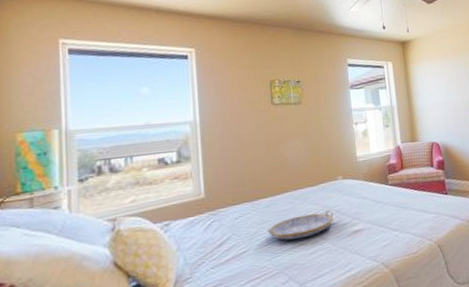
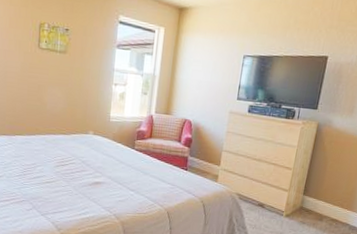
serving tray: present [266,209,334,241] -> none [19,157,80,178]

